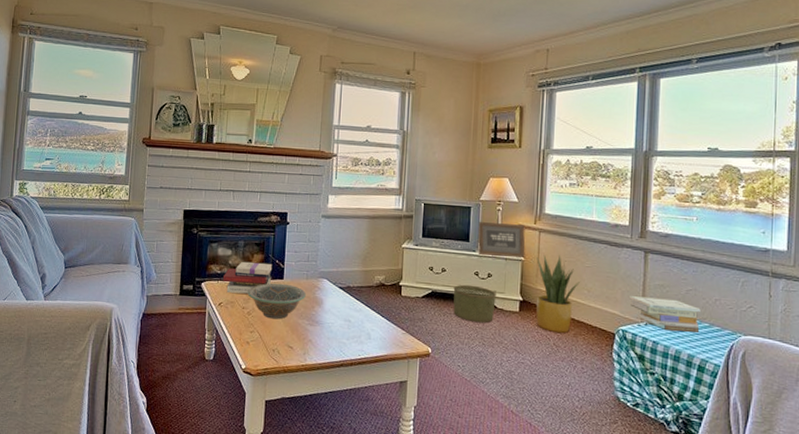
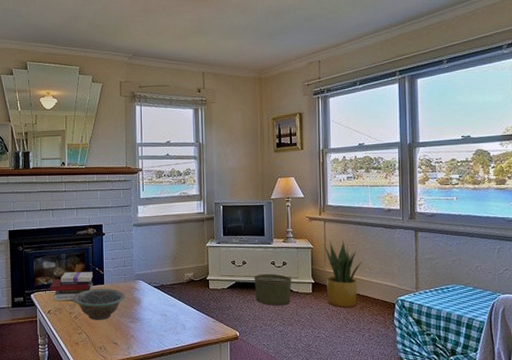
picture frame: present [478,221,525,258] -> none [271,217,314,246]
books: present [628,296,701,334] -> none [404,269,466,297]

